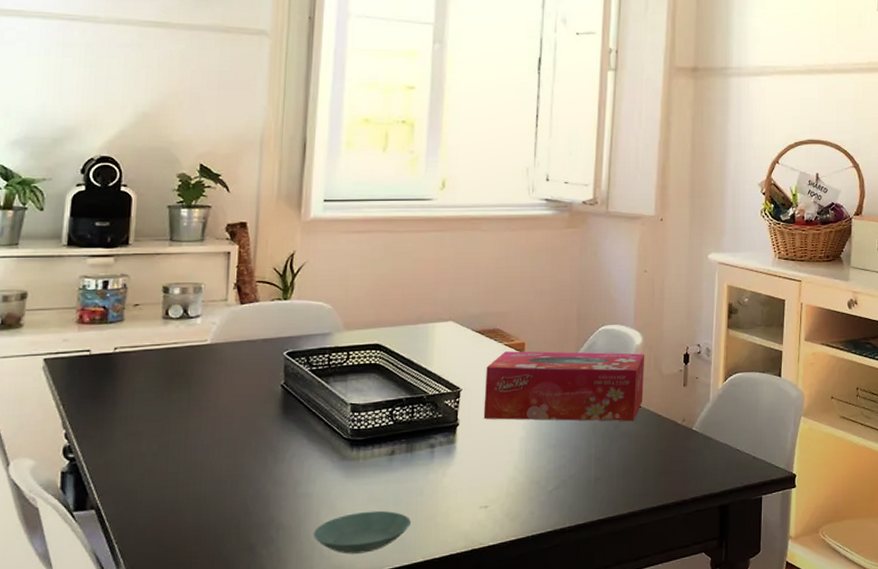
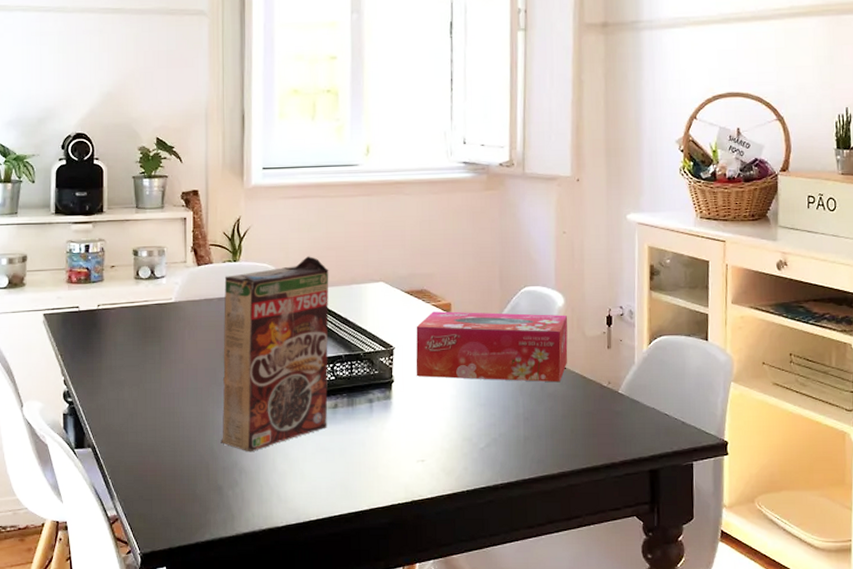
cereal box: none [256,294,393,507] -> present [221,256,329,452]
saucer: present [313,510,412,554] -> none [270,460,356,499]

